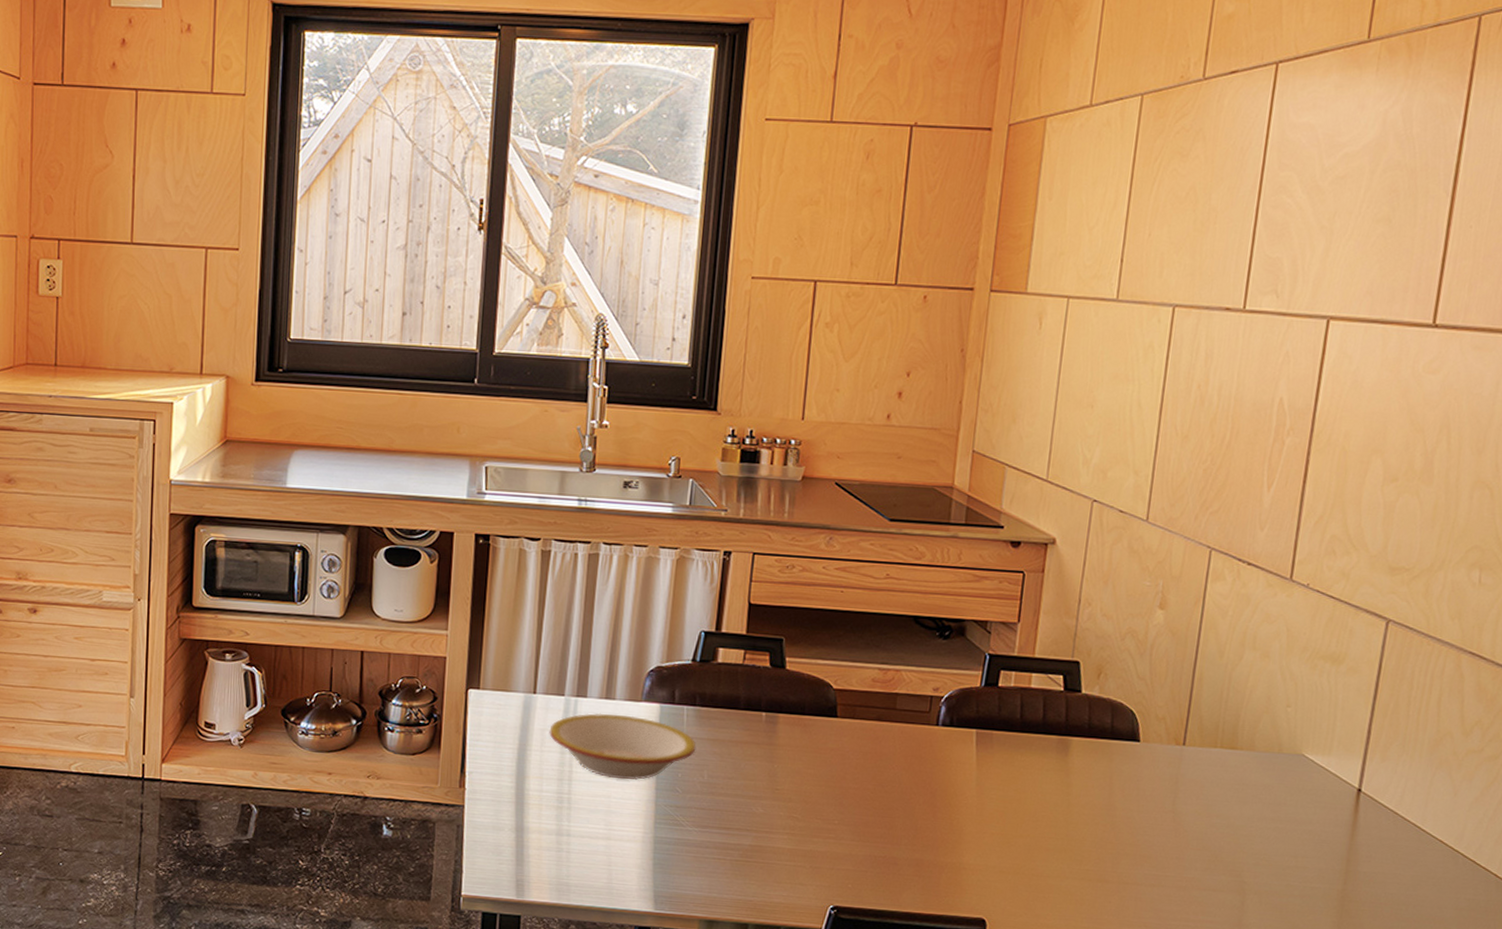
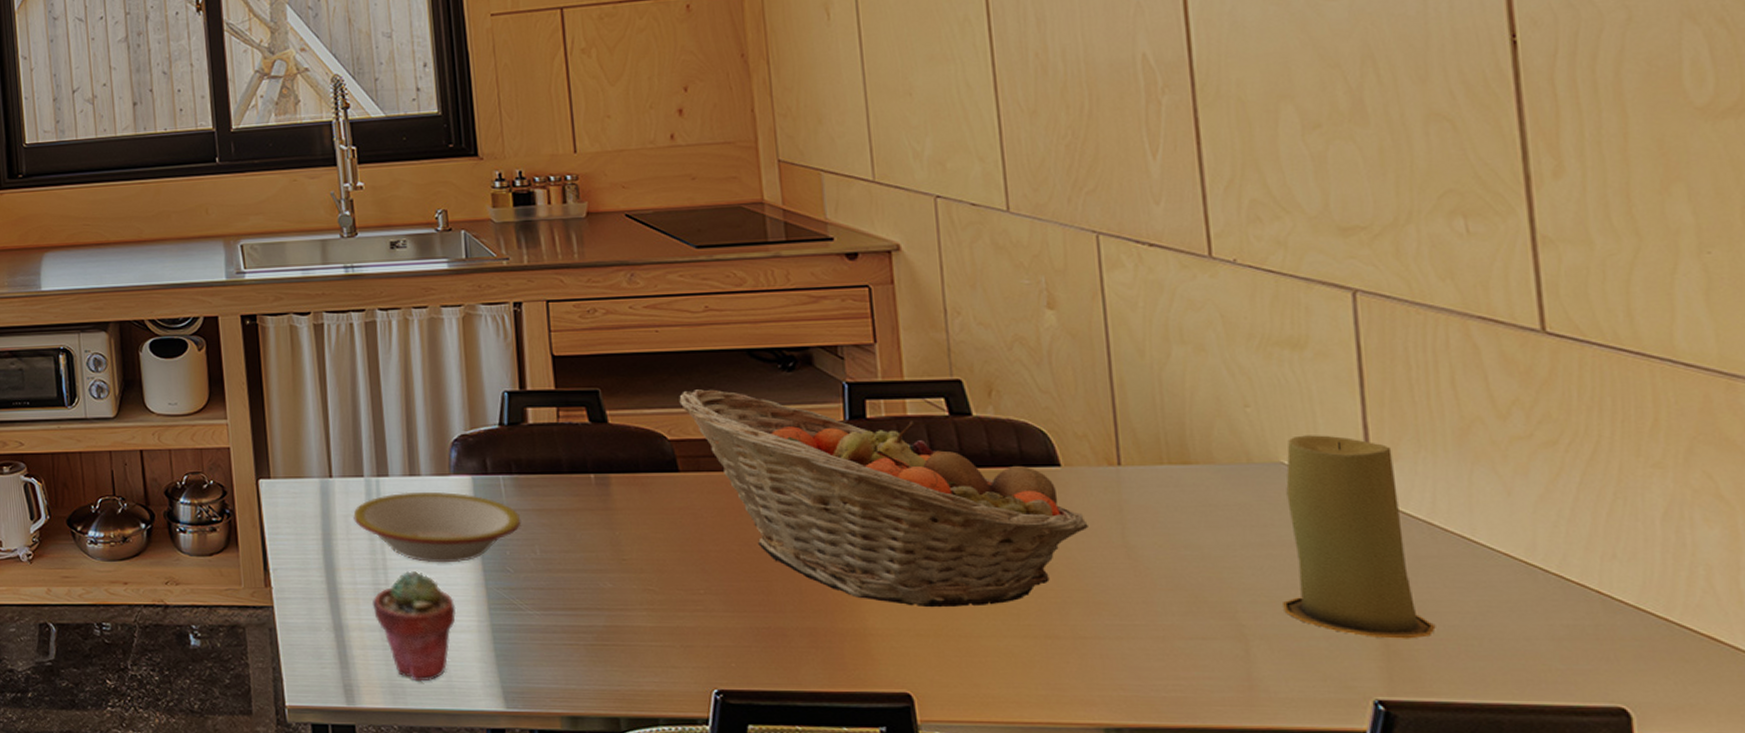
potted succulent: none [554,784,627,882] -> present [373,571,456,682]
fruit basket: none [849,647,1150,852] -> present [679,389,1088,608]
candle: none [1276,734,1384,902] -> present [1281,435,1436,639]

